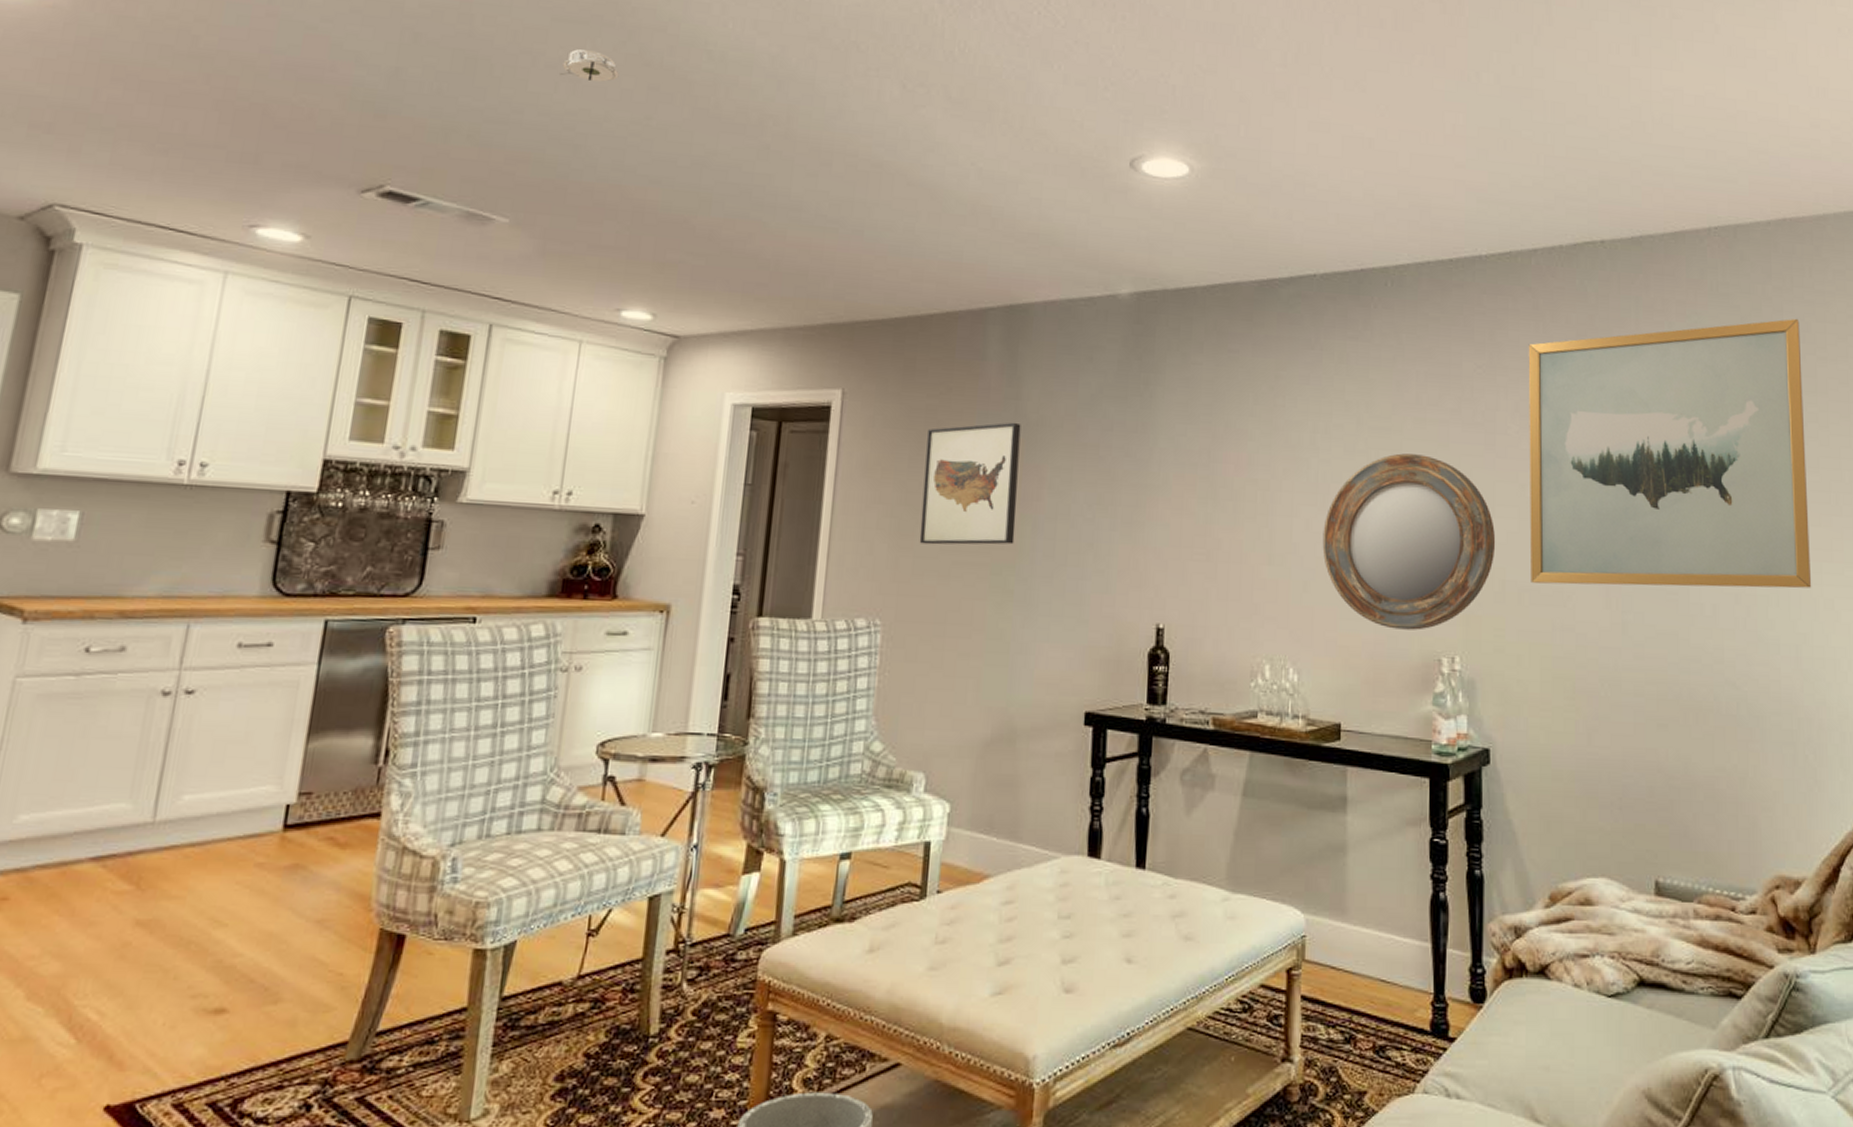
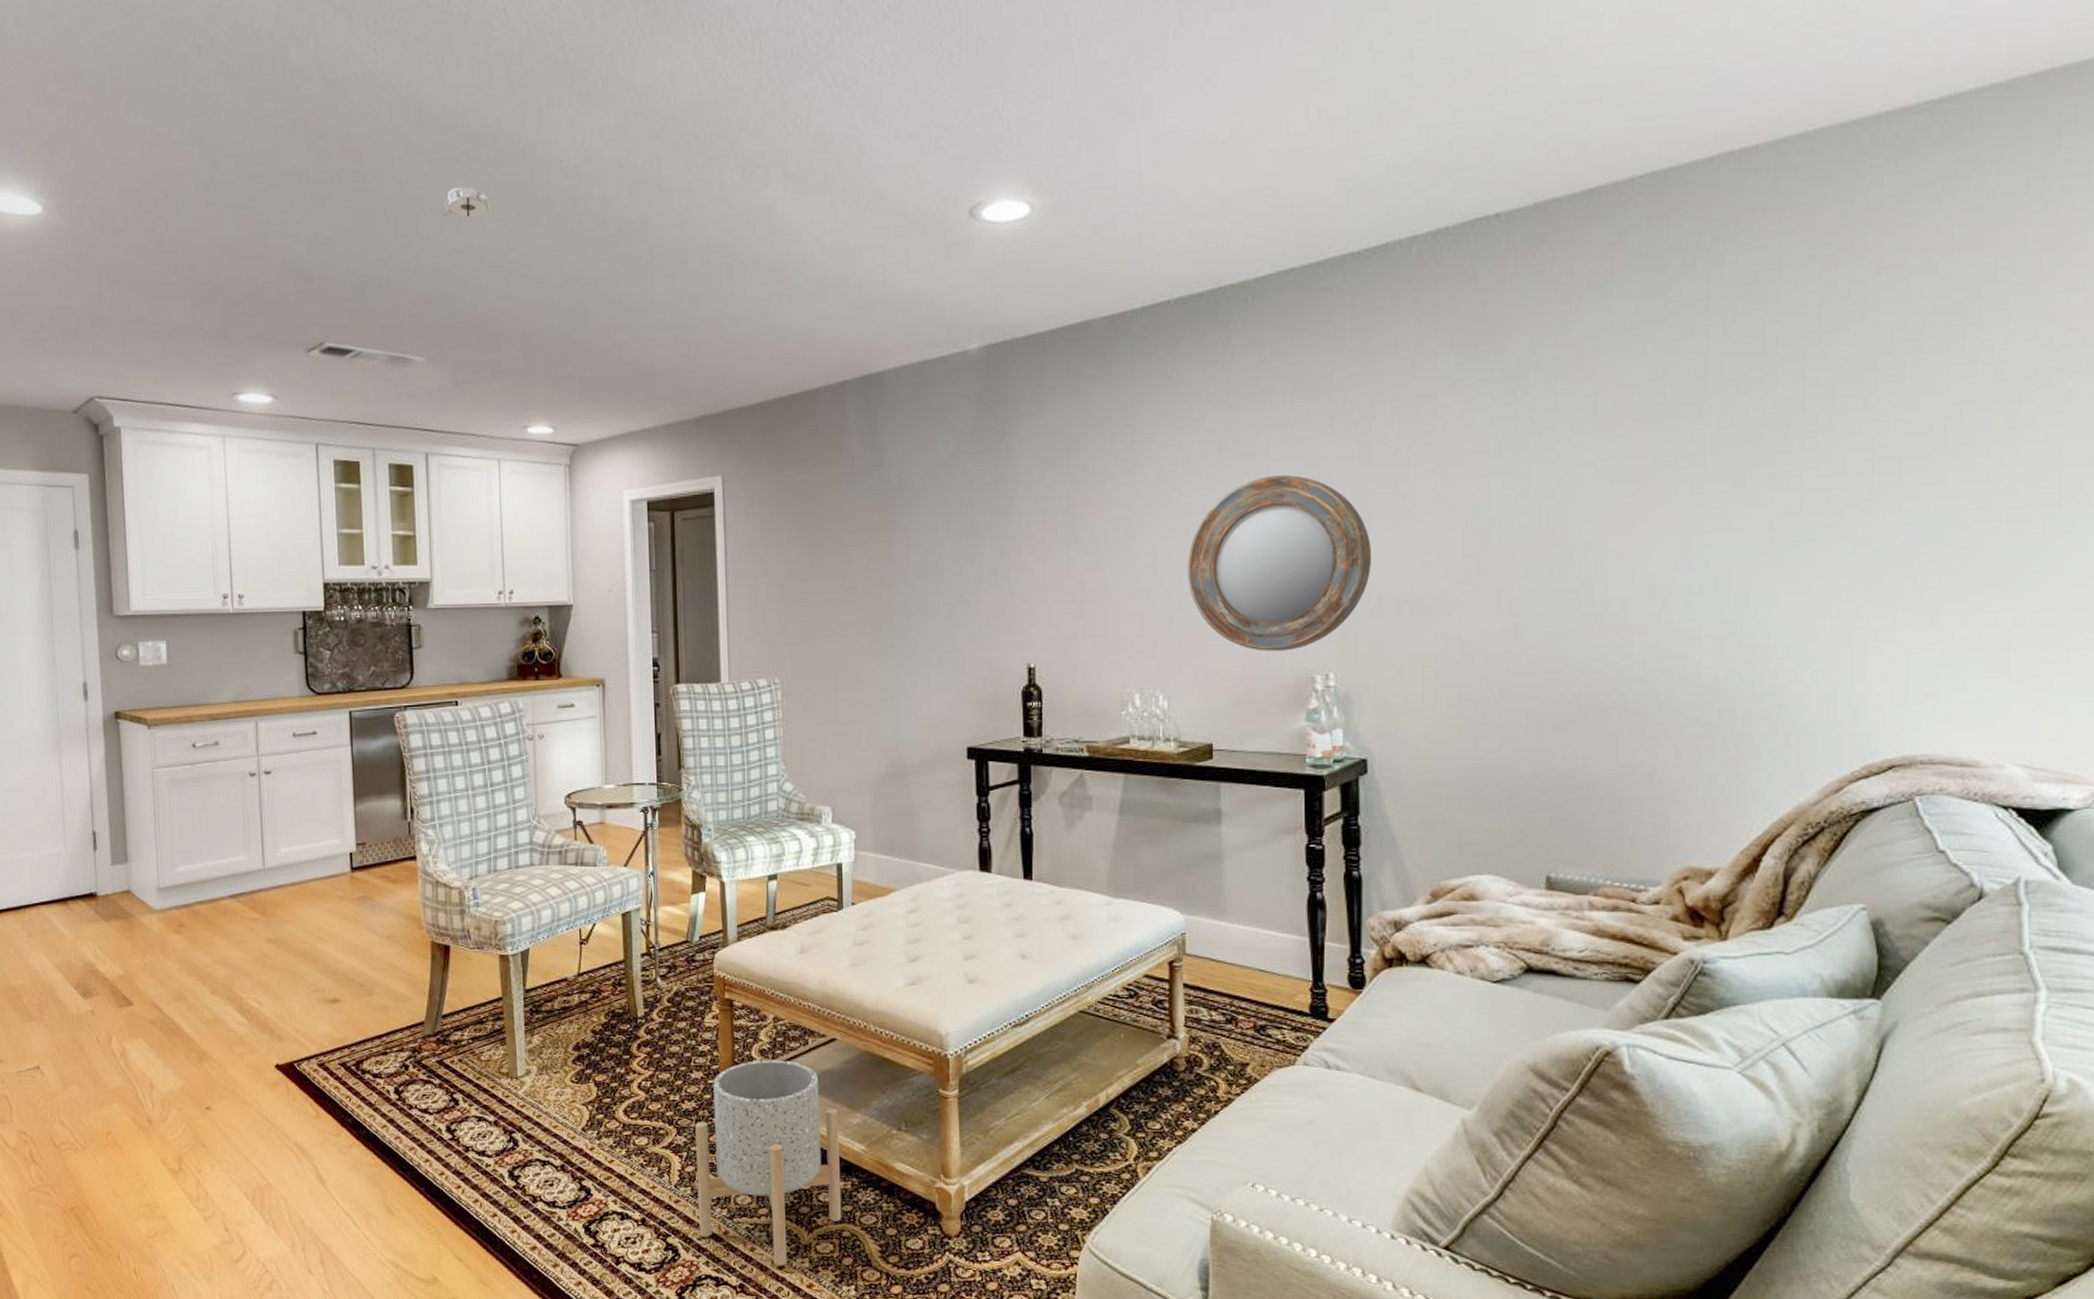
wall art: present [919,422,1021,545] -> none [802,488,890,609]
wall art: present [1528,318,1812,589] -> none [1408,269,1746,594]

